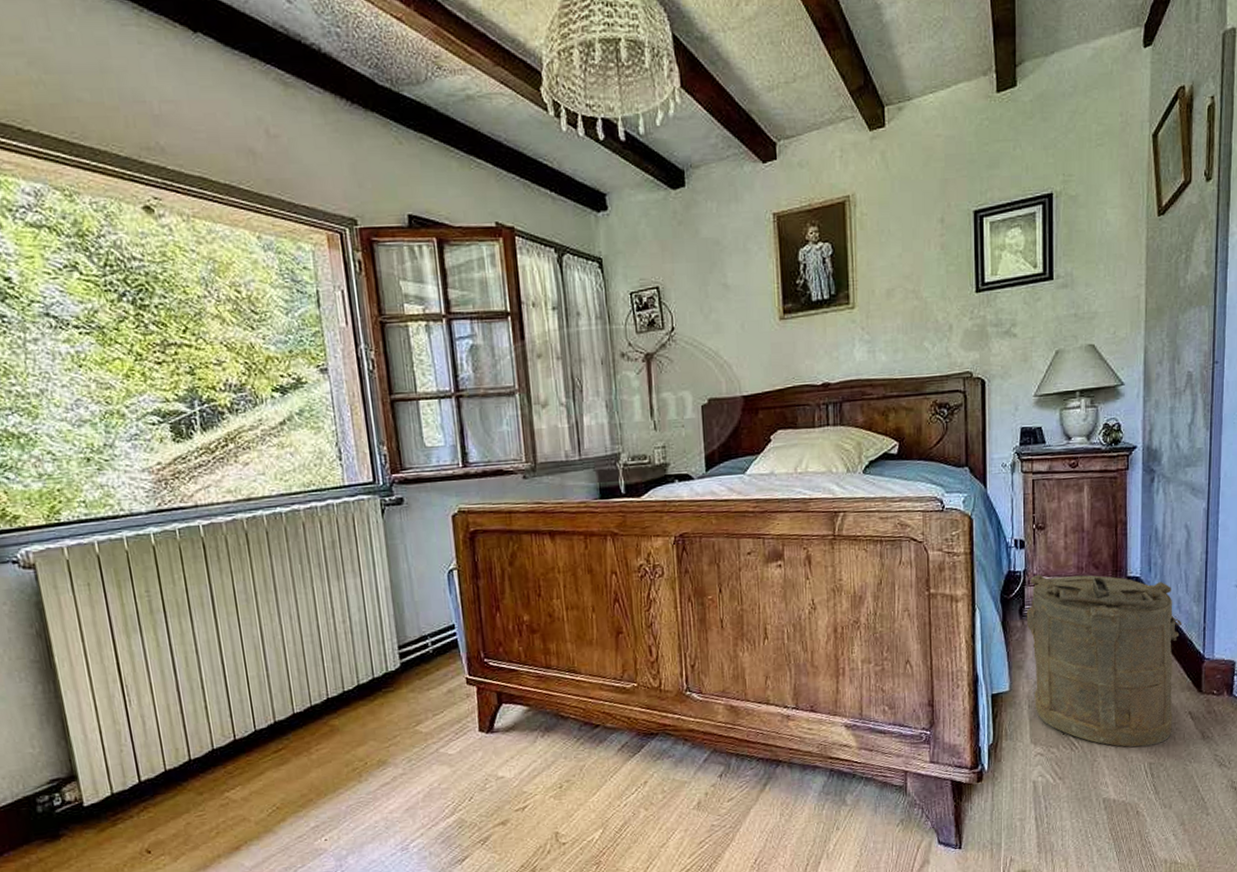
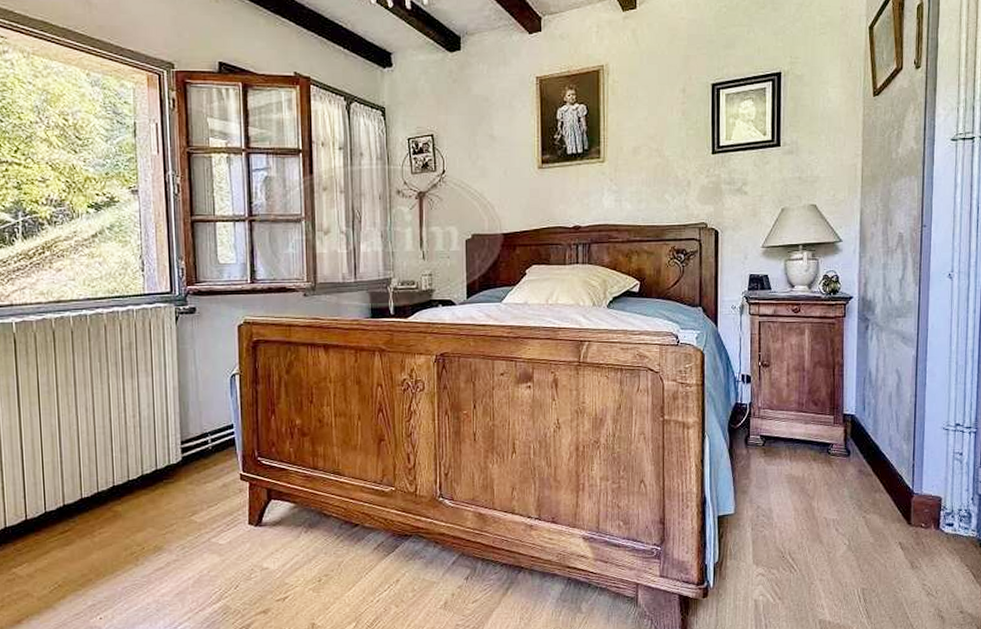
laundry hamper: present [1026,574,1182,748] -> none [751,407,893,573]

